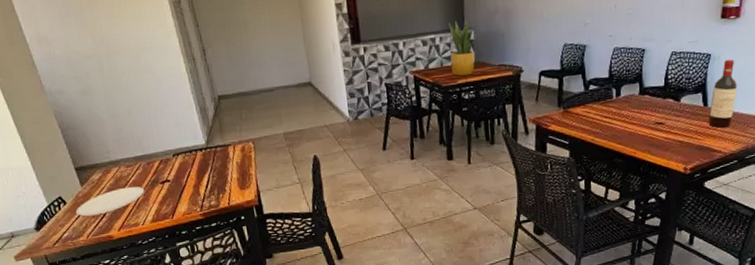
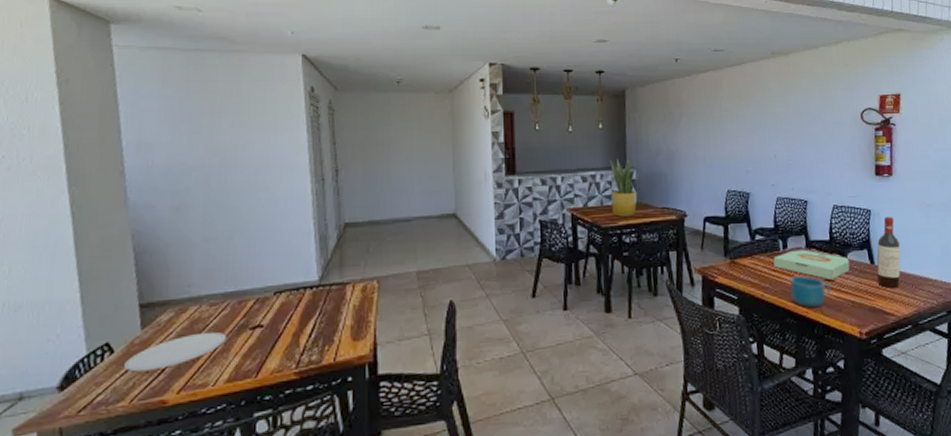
pizza box: none [605,96,682,123] -> present [773,249,850,281]
cup: none [620,120,661,149] -> present [789,275,831,308]

